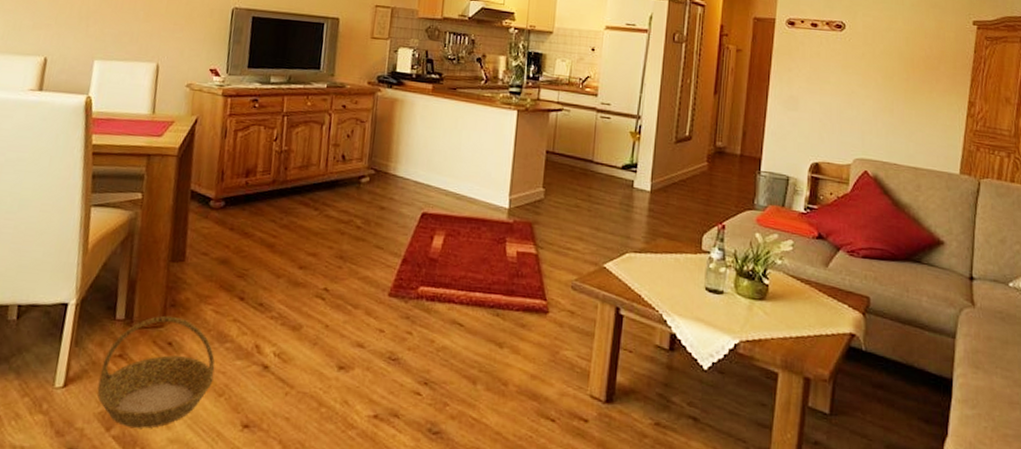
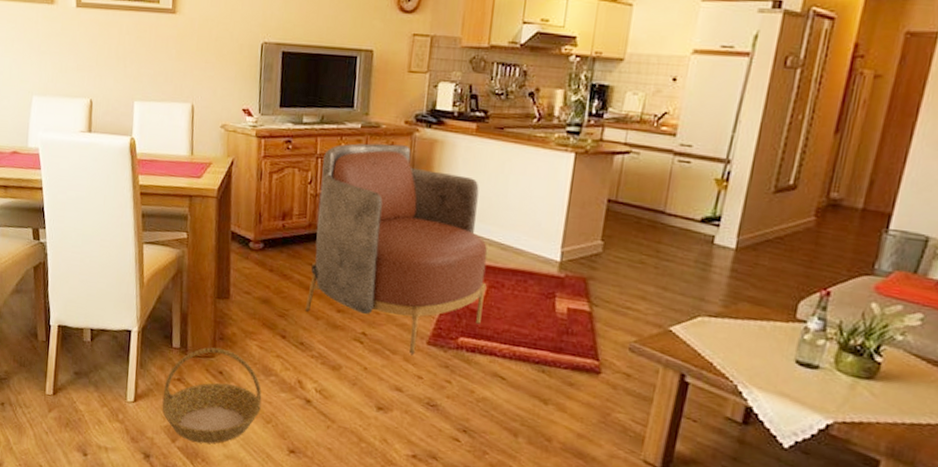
armchair: none [265,102,444,308] -> present [305,143,488,355]

